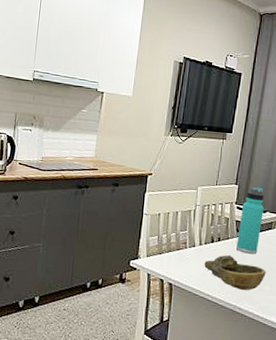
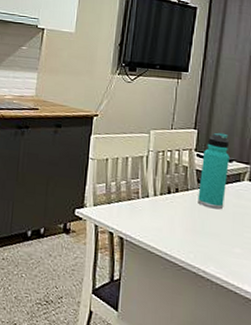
decorative bowl: present [204,254,266,291] -> none [160,208,235,252]

